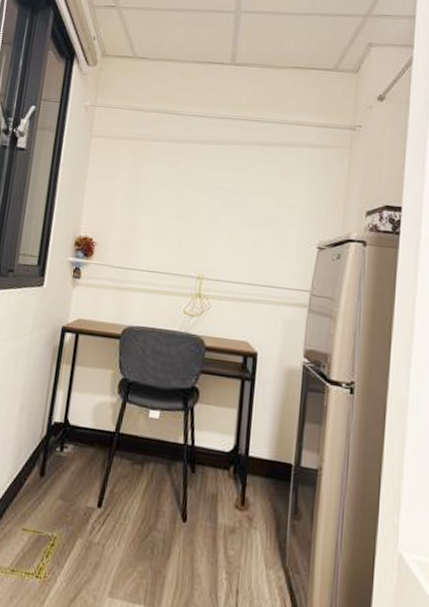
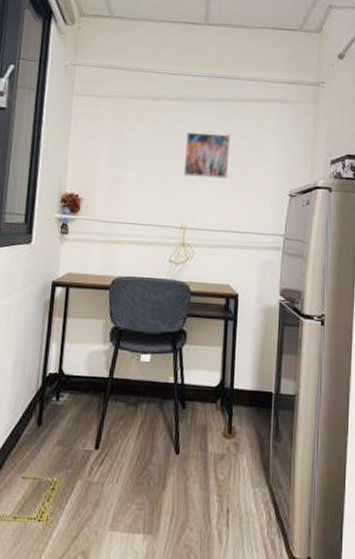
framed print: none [202,176,256,229] -> present [183,131,232,180]

